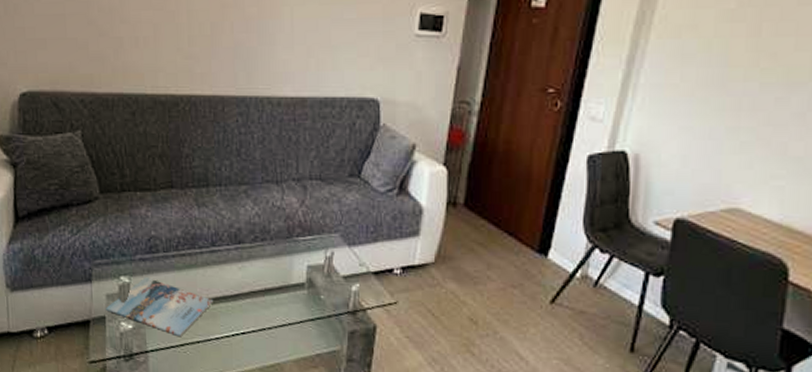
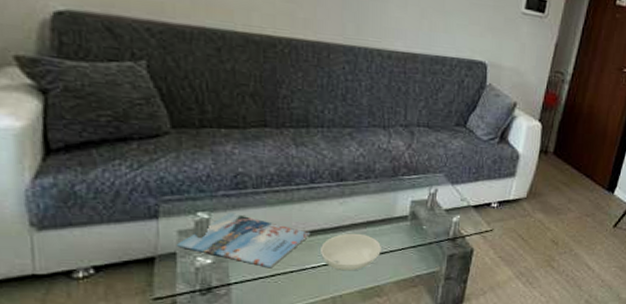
bowl: none [223,301,280,345] -> present [321,233,381,271]

